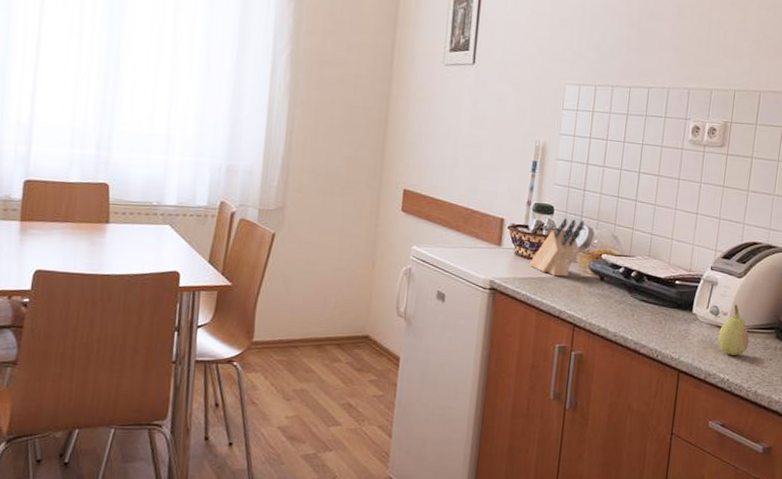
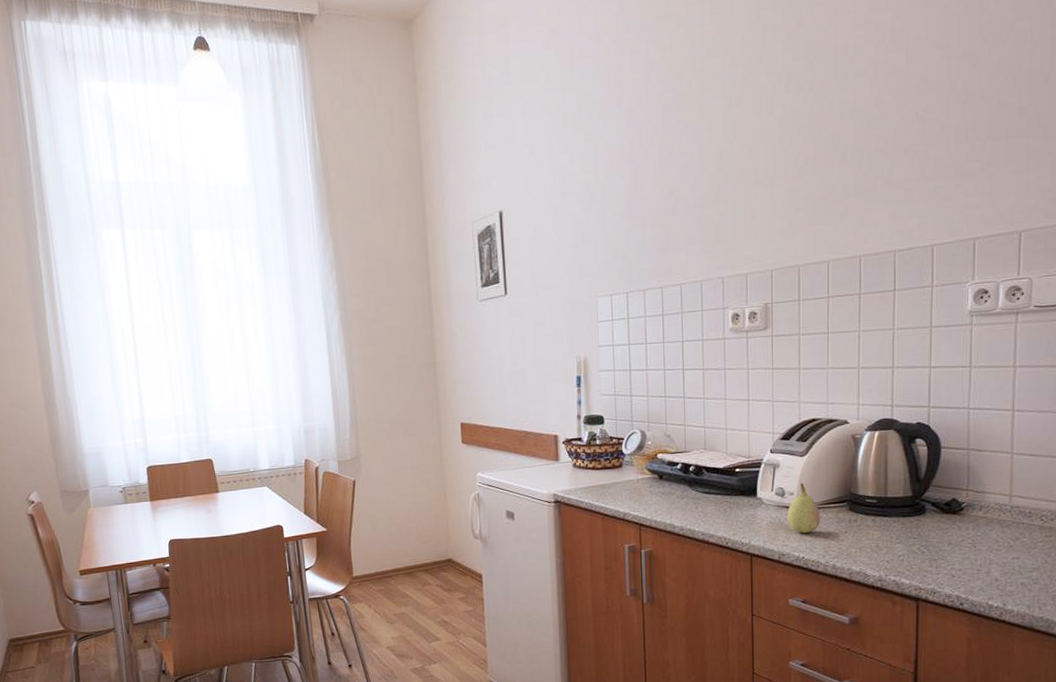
knife block: present [529,218,585,277] -> none [588,425,636,482]

